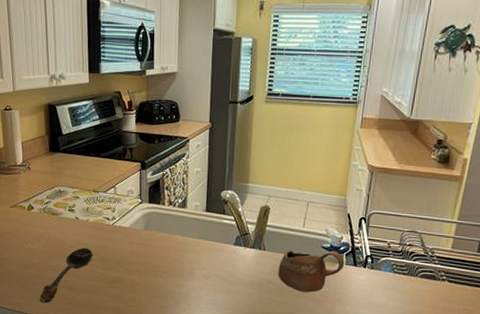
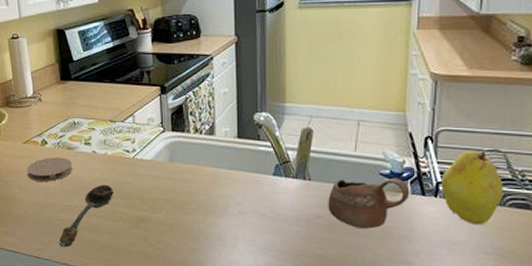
coaster: none [12,221,56,244] -> present [26,157,73,182]
fruit: none [369,231,418,292] -> present [441,151,504,225]

